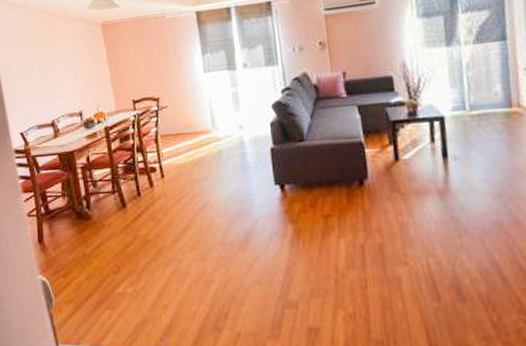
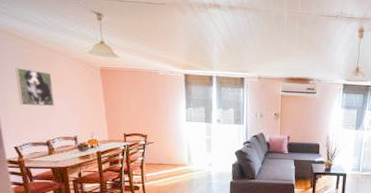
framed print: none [17,39,57,82] -> present [15,68,54,106]

